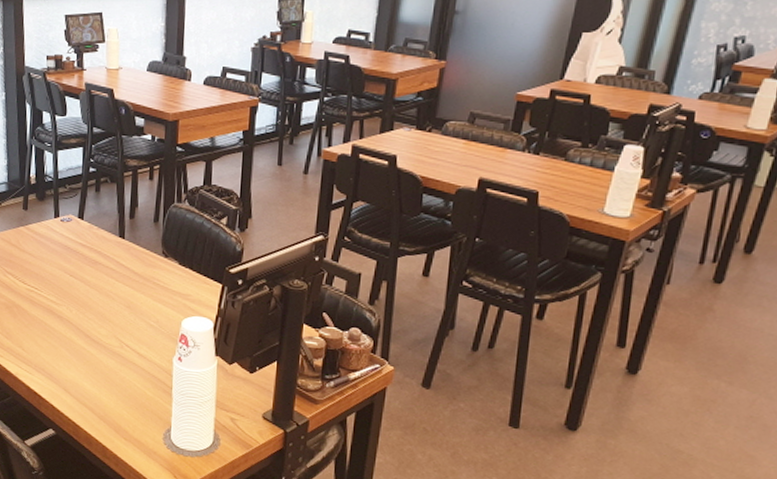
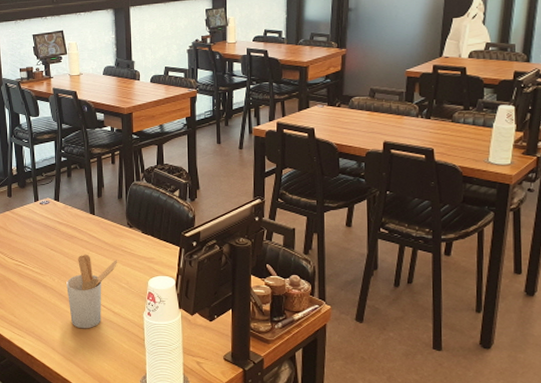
utensil holder: none [85,284,148,370] -> present [66,254,118,329]

